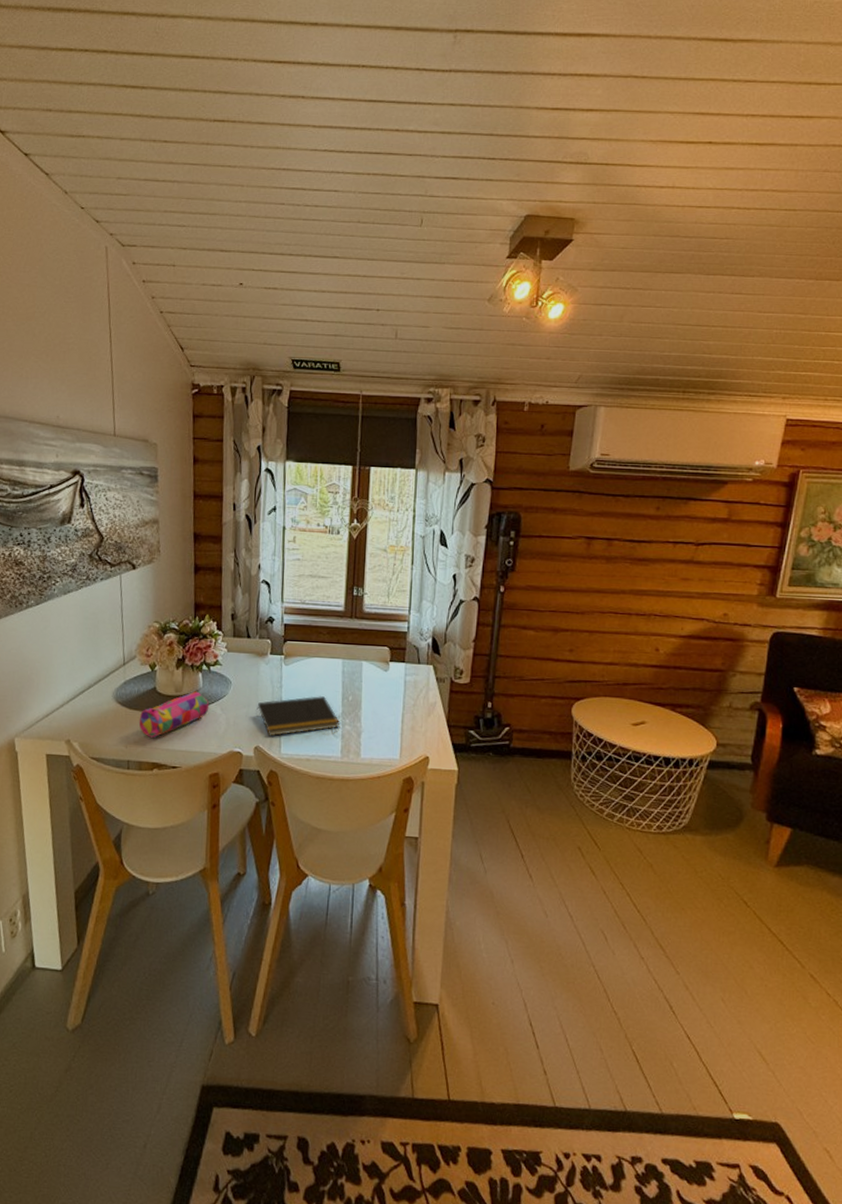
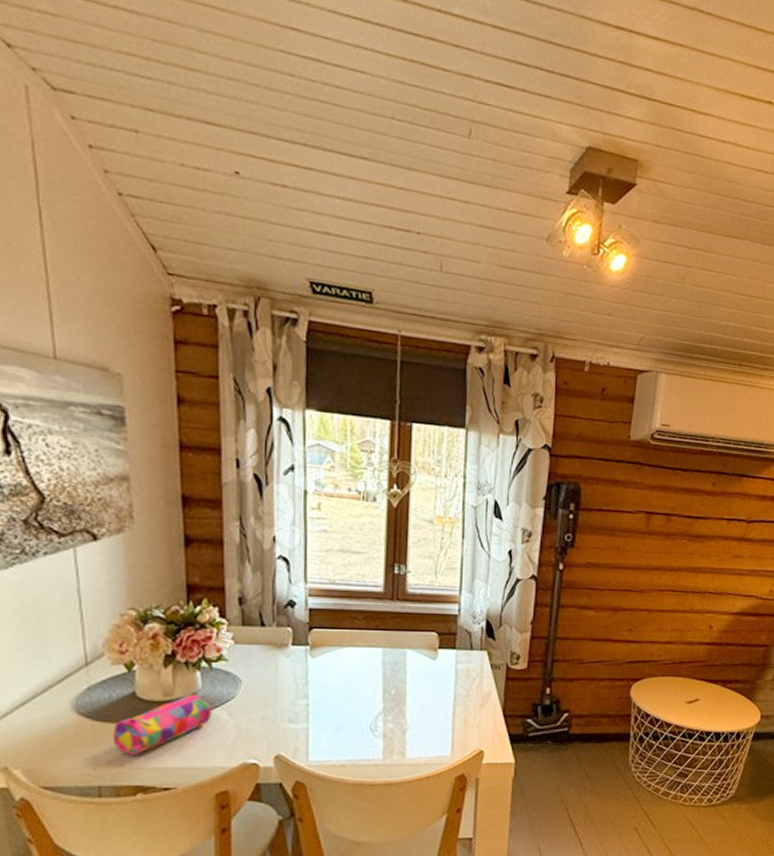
notepad: present [256,696,341,737] -> none [276,691,382,742]

